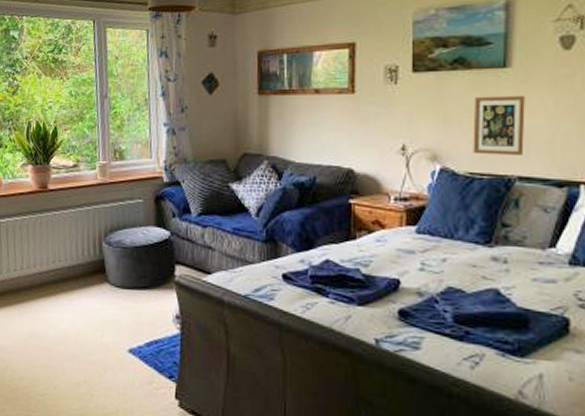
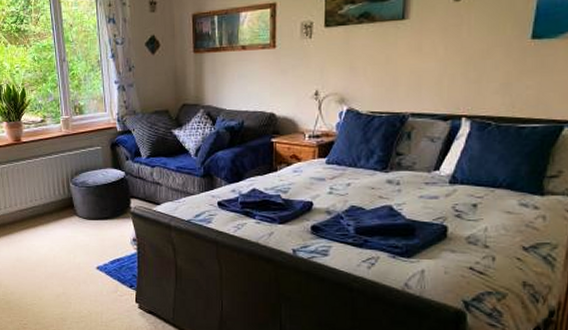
picture frame: present [473,95,525,155] -> none [374,43,419,96]

